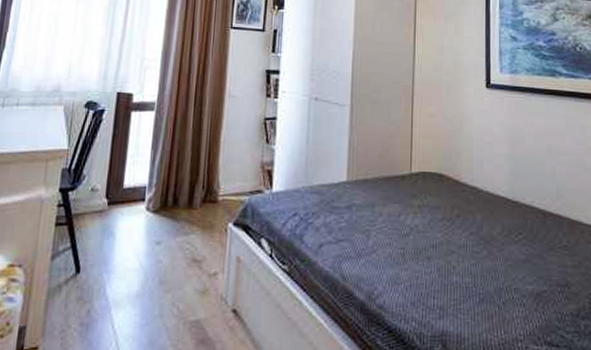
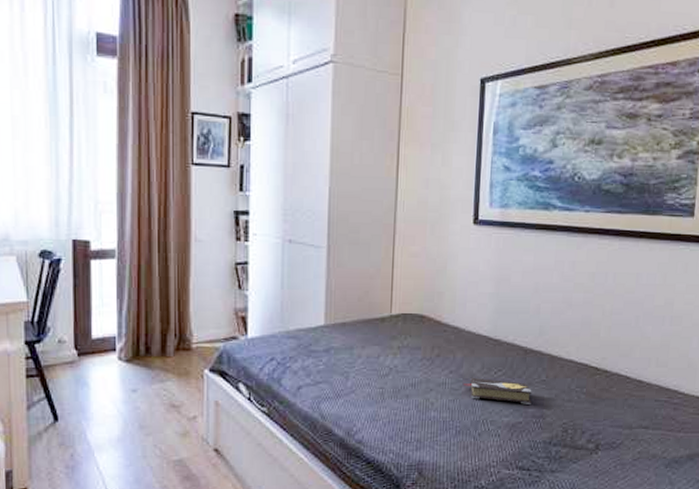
hardback book: none [485,240,555,271] -> present [463,377,532,404]

